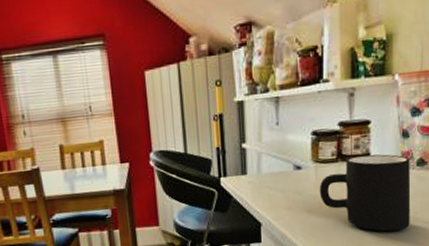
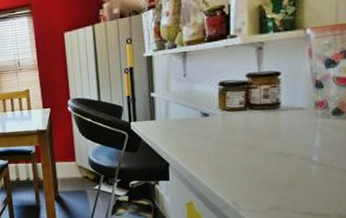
mug: present [319,154,411,232] -> none [226,103,326,177]

